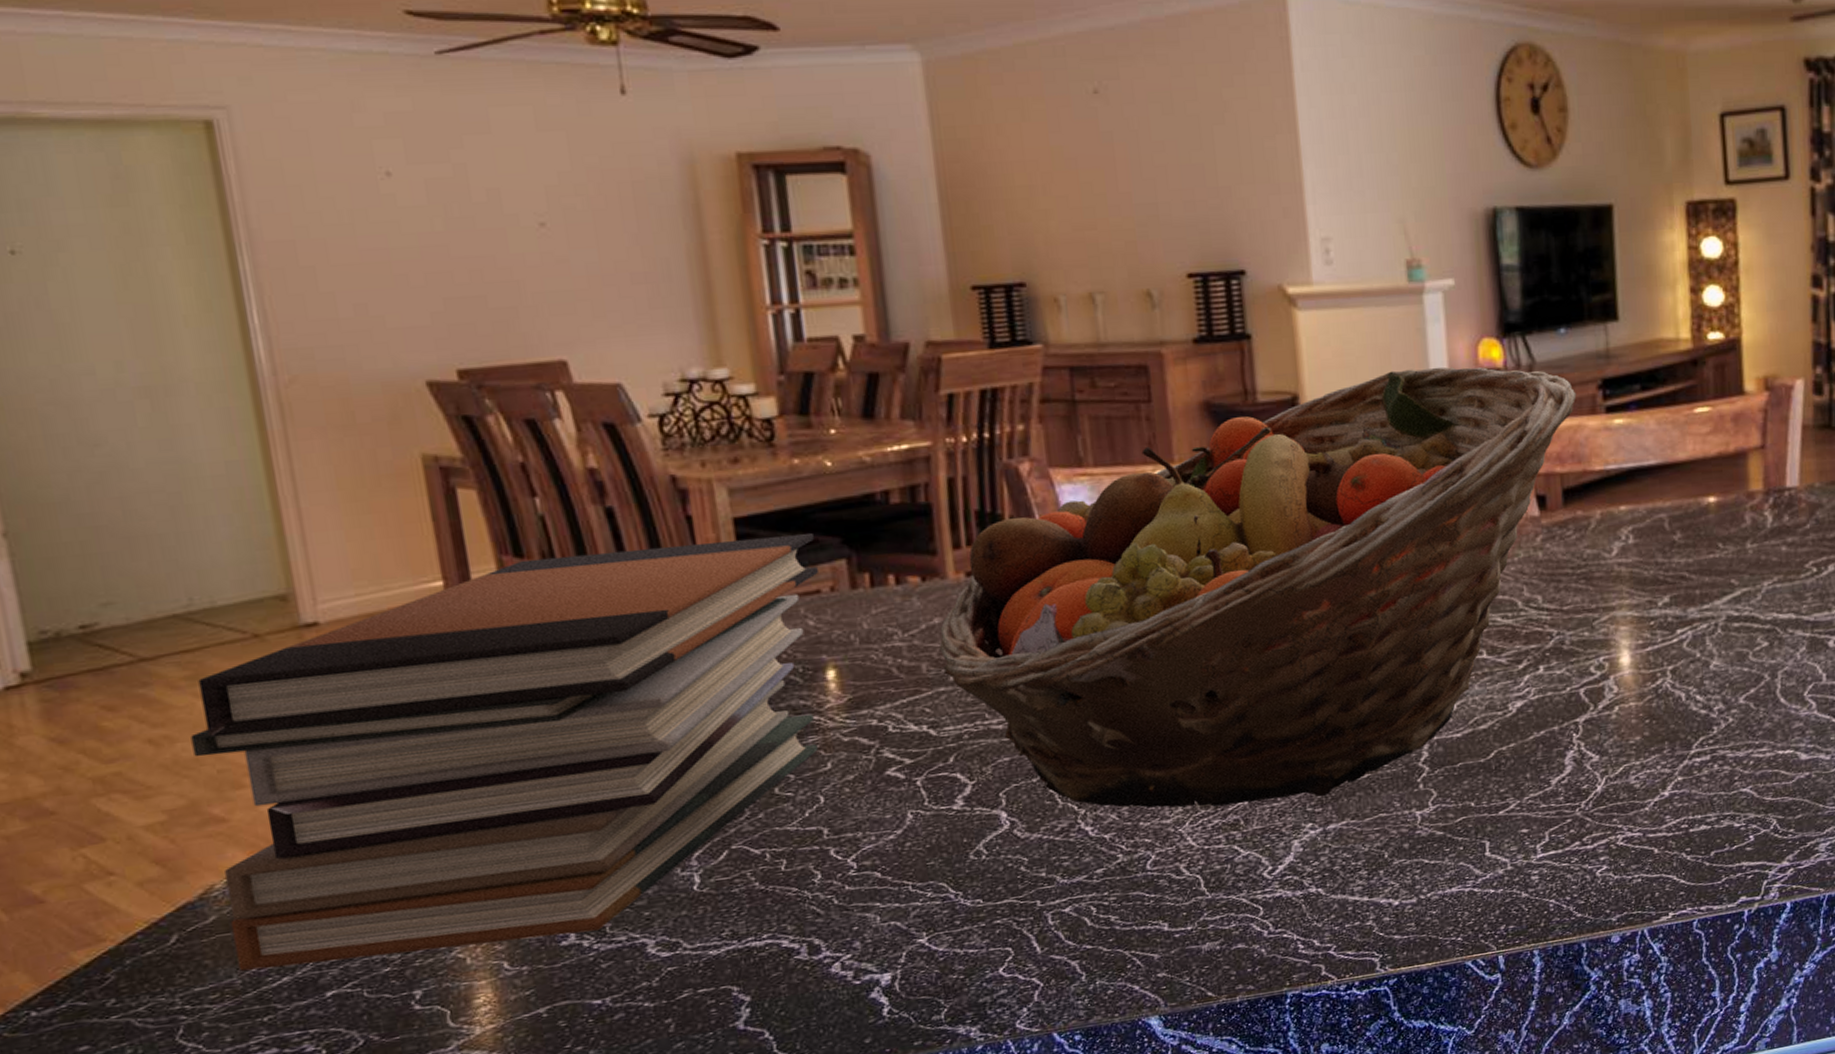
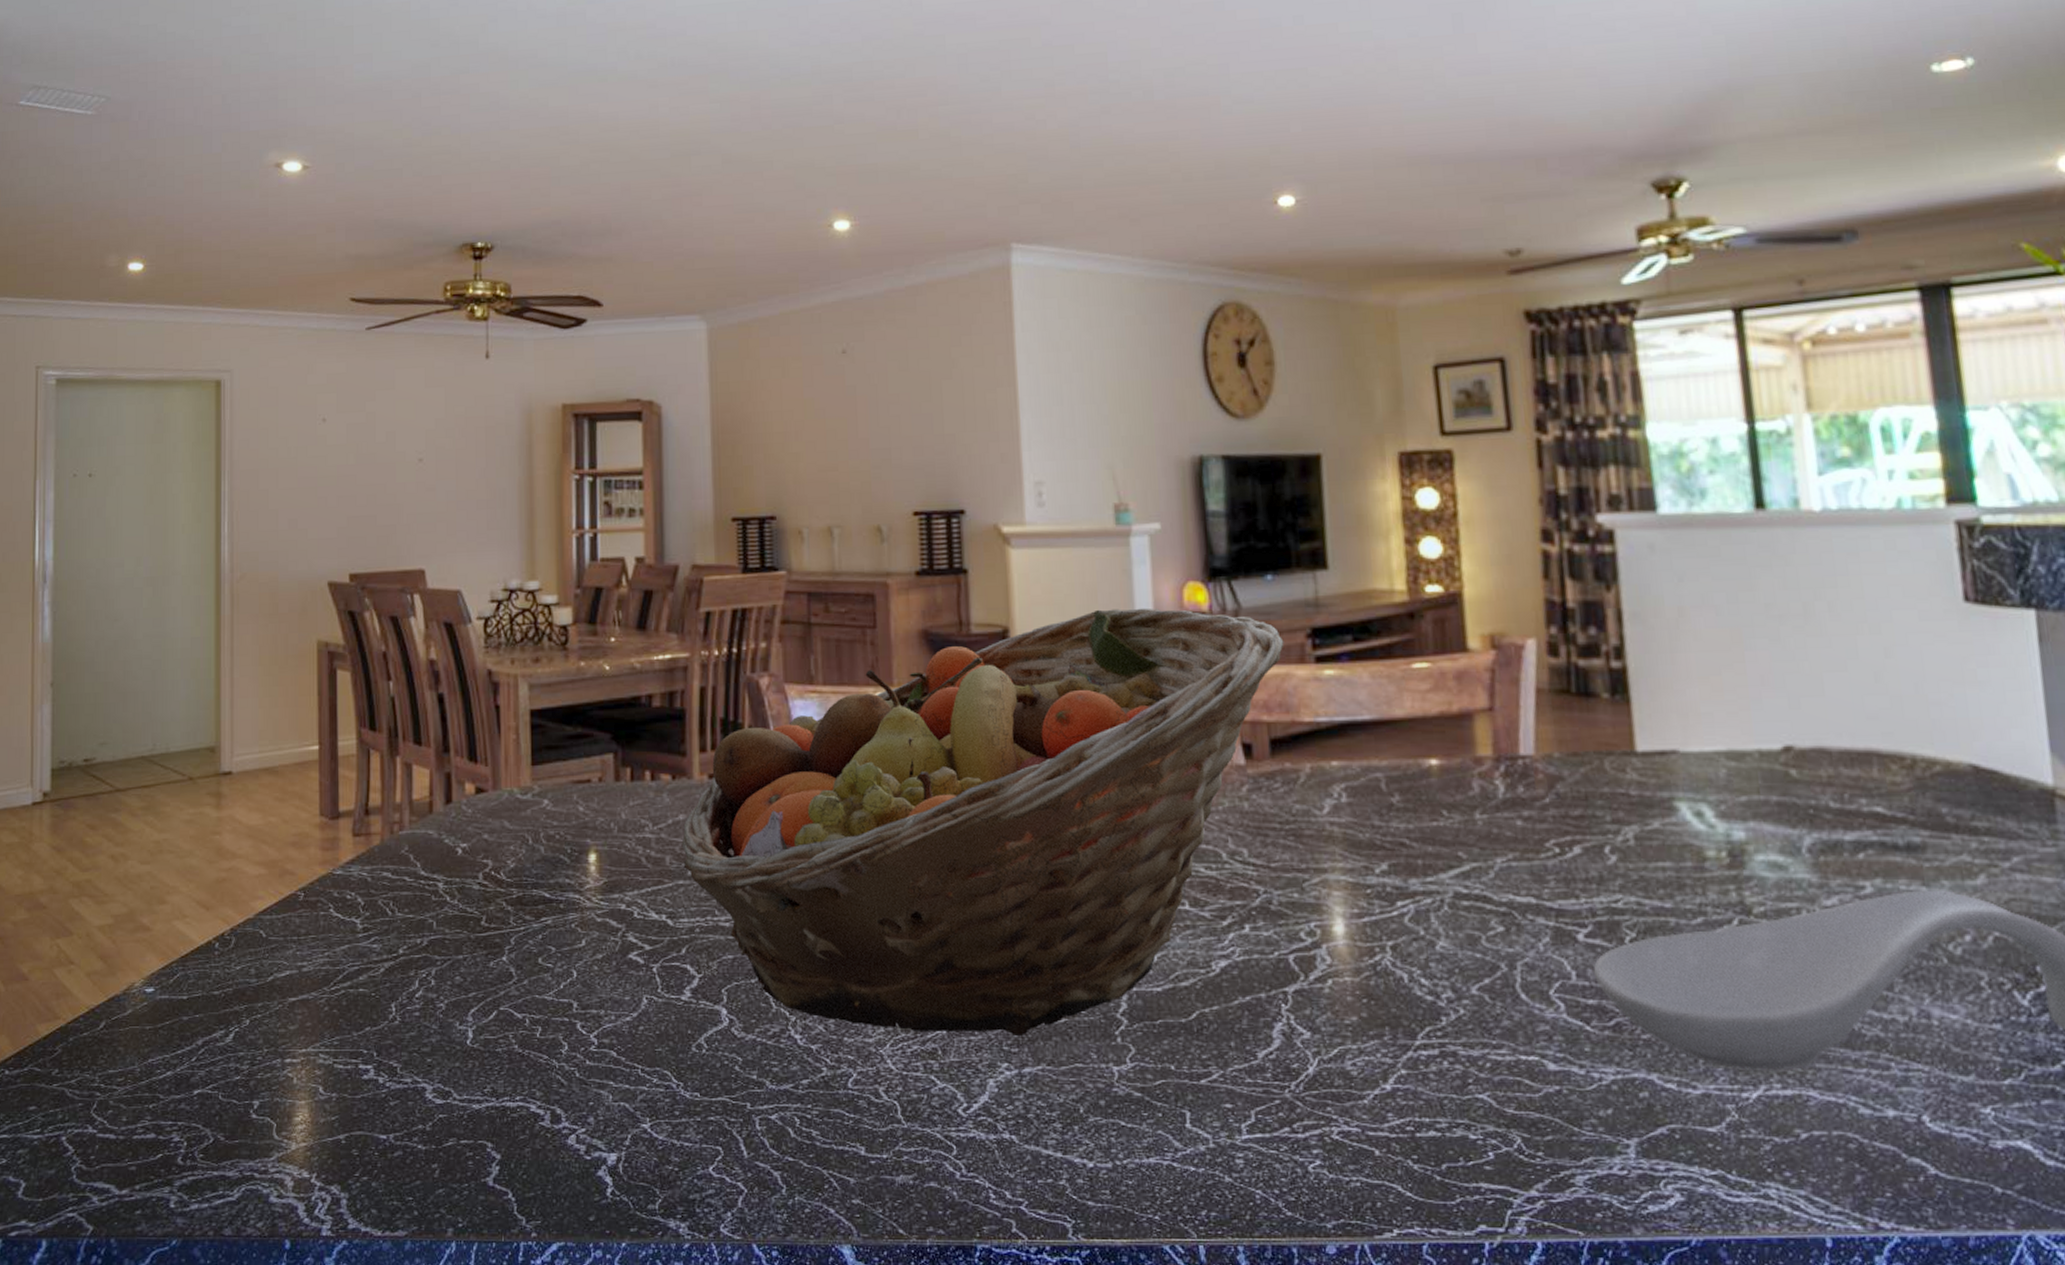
book stack: present [190,533,820,971] -> none [138,728,592,1069]

